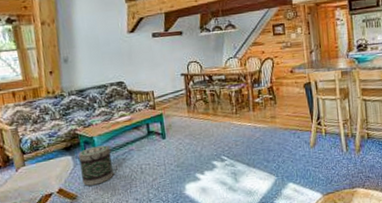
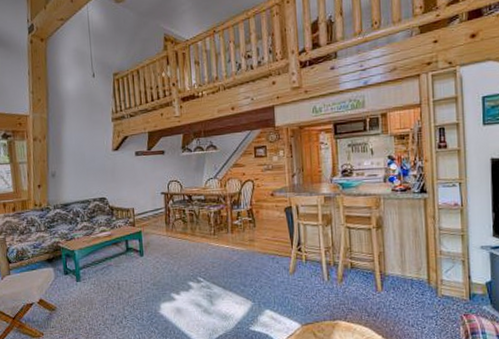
basket: present [78,145,114,186] -> none [60,259,92,298]

